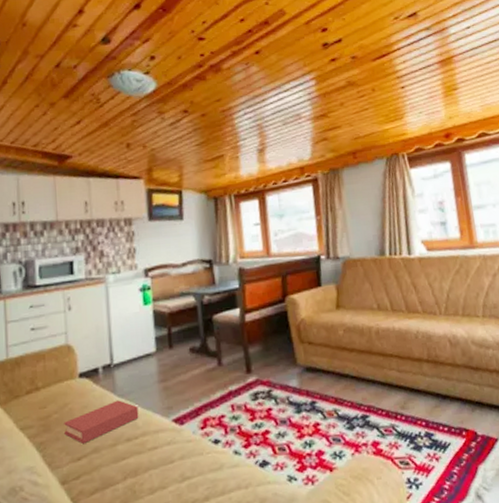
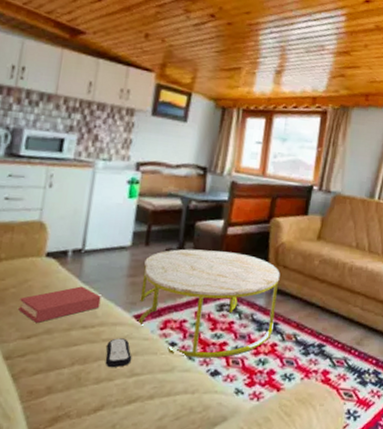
remote control: none [153,444,180,476] -> present [105,338,132,368]
coffee table: none [172,338,312,453] -> present [138,249,280,358]

